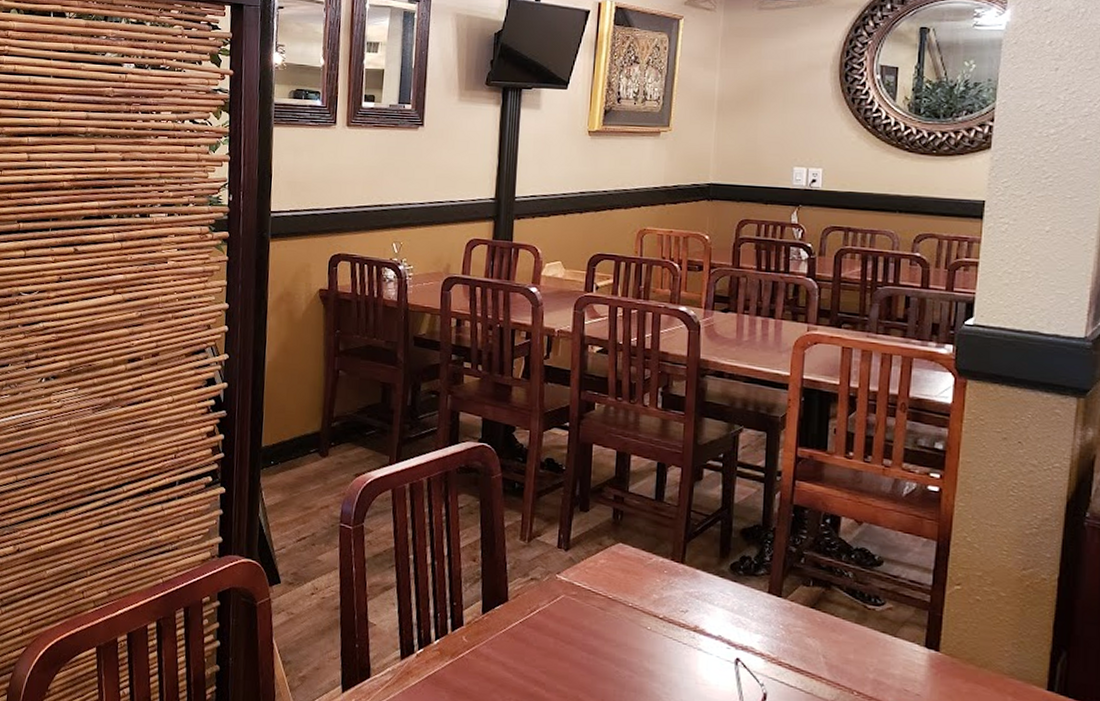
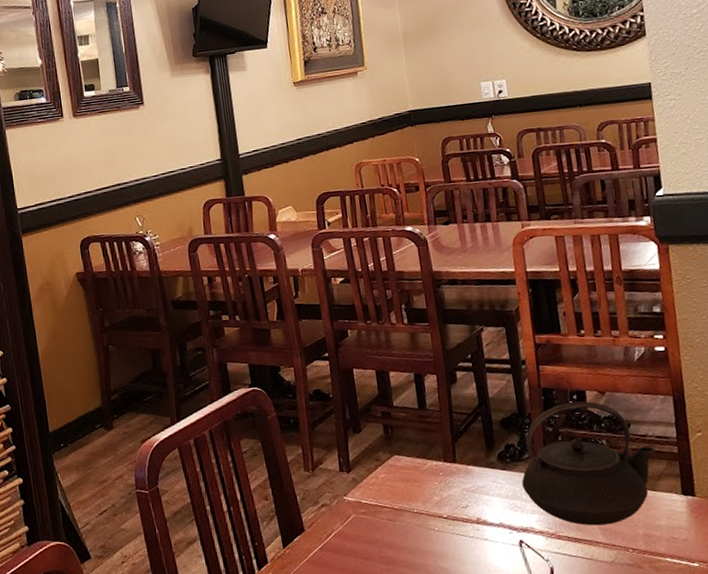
teapot: none [751,525,906,662] -> present [522,401,656,526]

